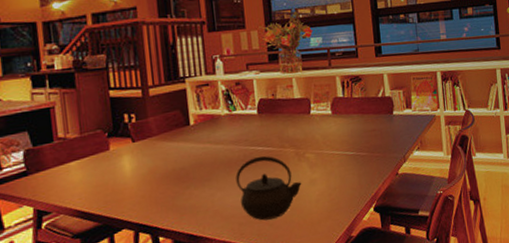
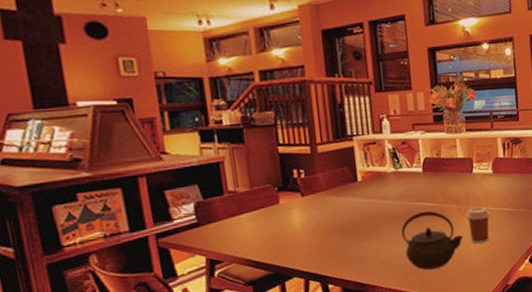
coffee cup: none [304,151,331,191] -> present [466,207,491,244]

